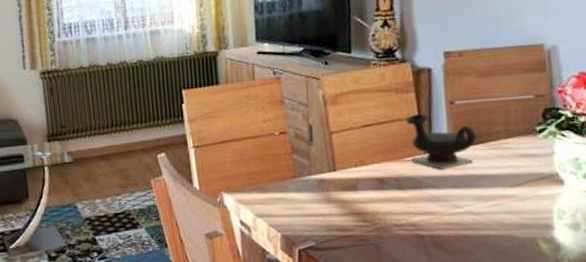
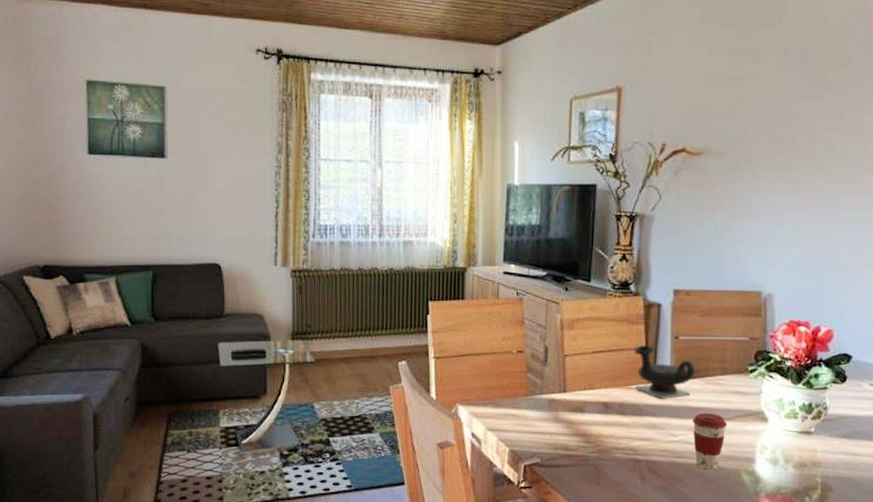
coffee cup: none [478,179,518,240] -> present [692,412,728,470]

